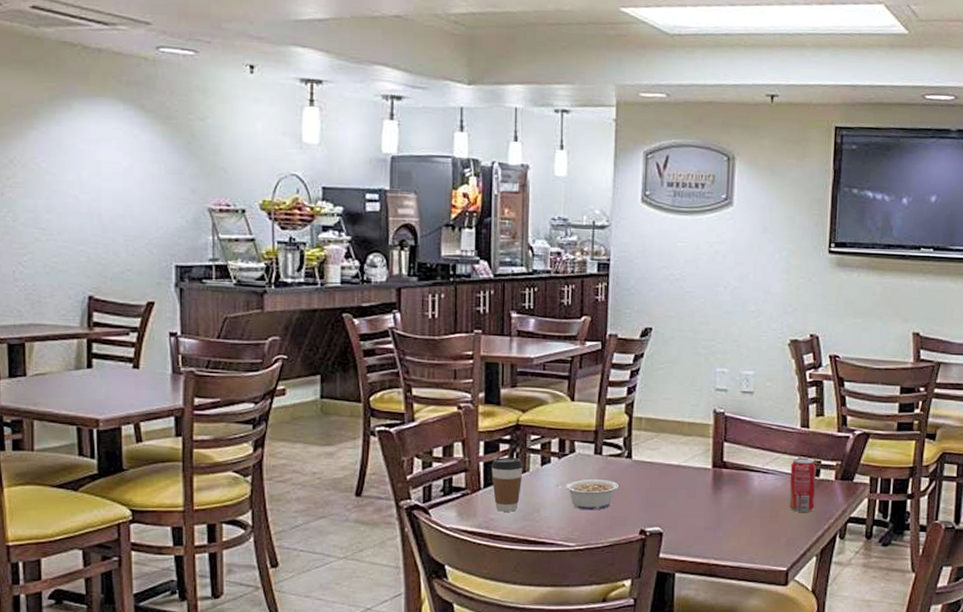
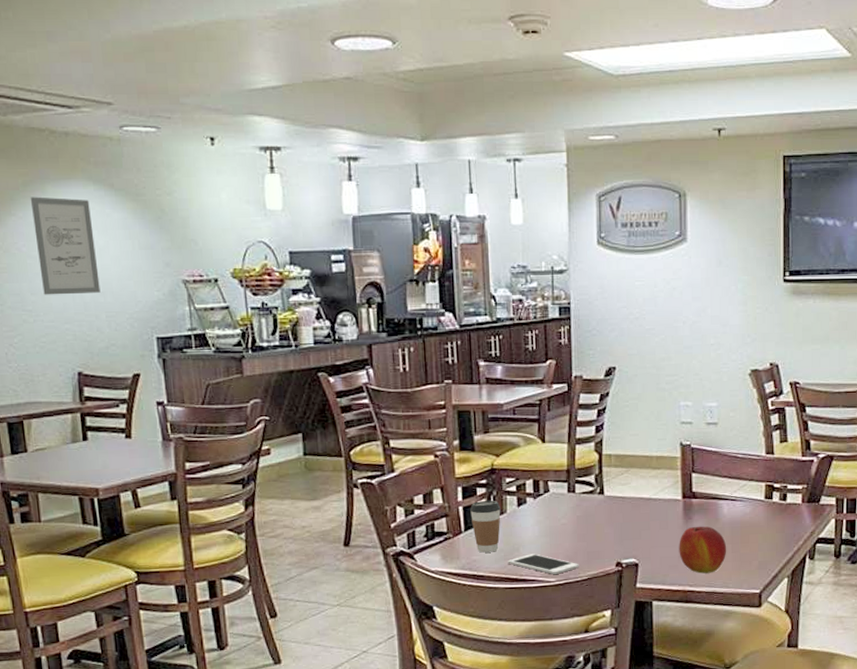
wall art: none [55,112,120,215] -> present [30,197,101,295]
cell phone: none [526,516,601,539] -> present [508,554,579,574]
legume: present [557,478,618,510] -> none [534,516,593,547]
apple: none [705,497,756,547] -> present [679,526,727,574]
beverage can: present [789,458,817,512] -> none [758,483,784,536]

